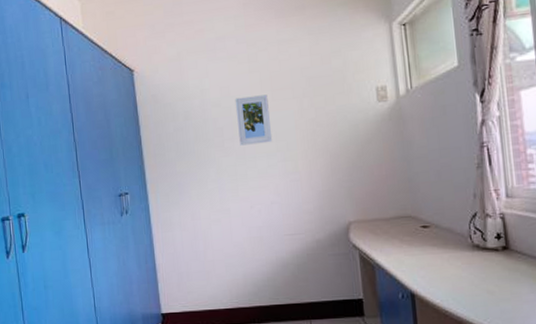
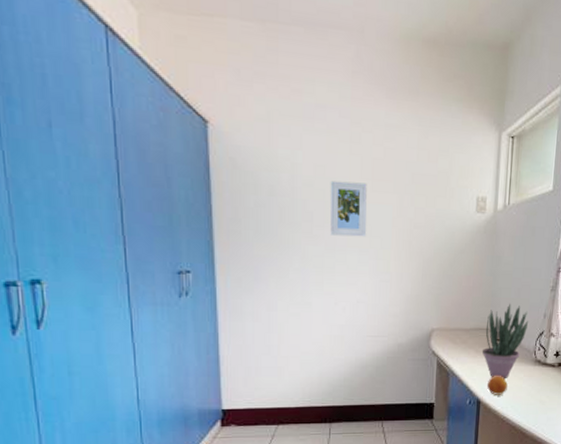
potted plant: none [407,186,457,269] -> present [481,303,529,379]
fruit: none [418,264,444,287] -> present [486,375,508,395]

